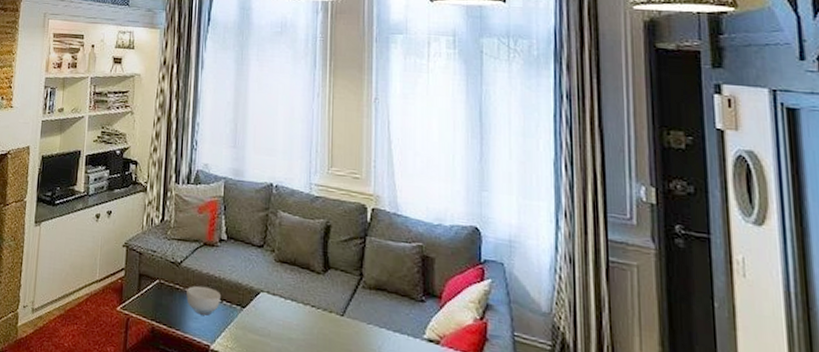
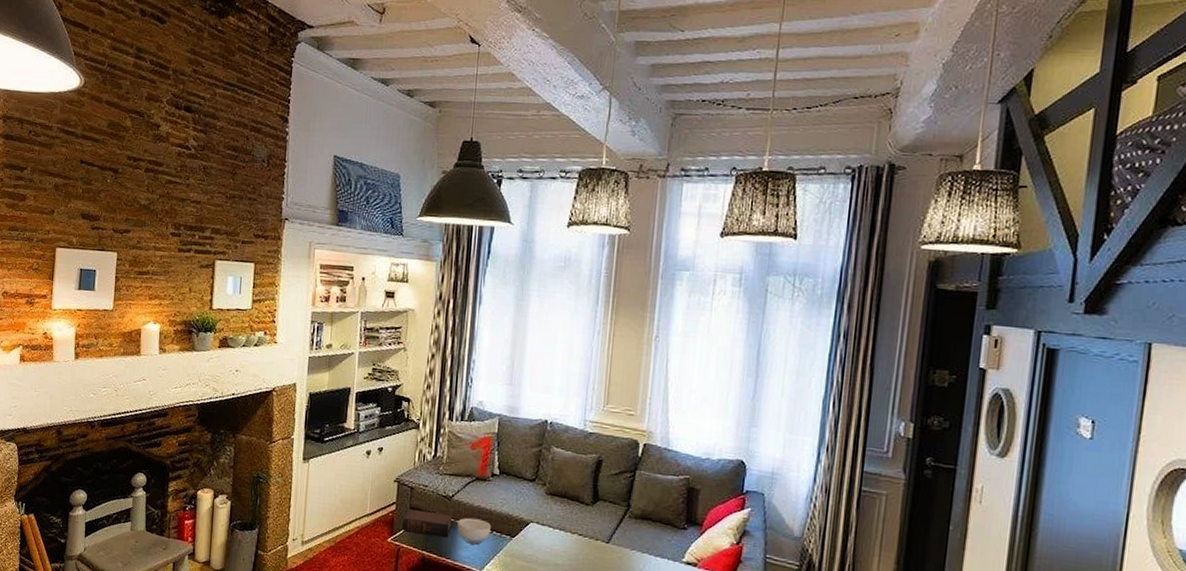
book: none [130,275,182,308] -> present [401,508,453,538]

